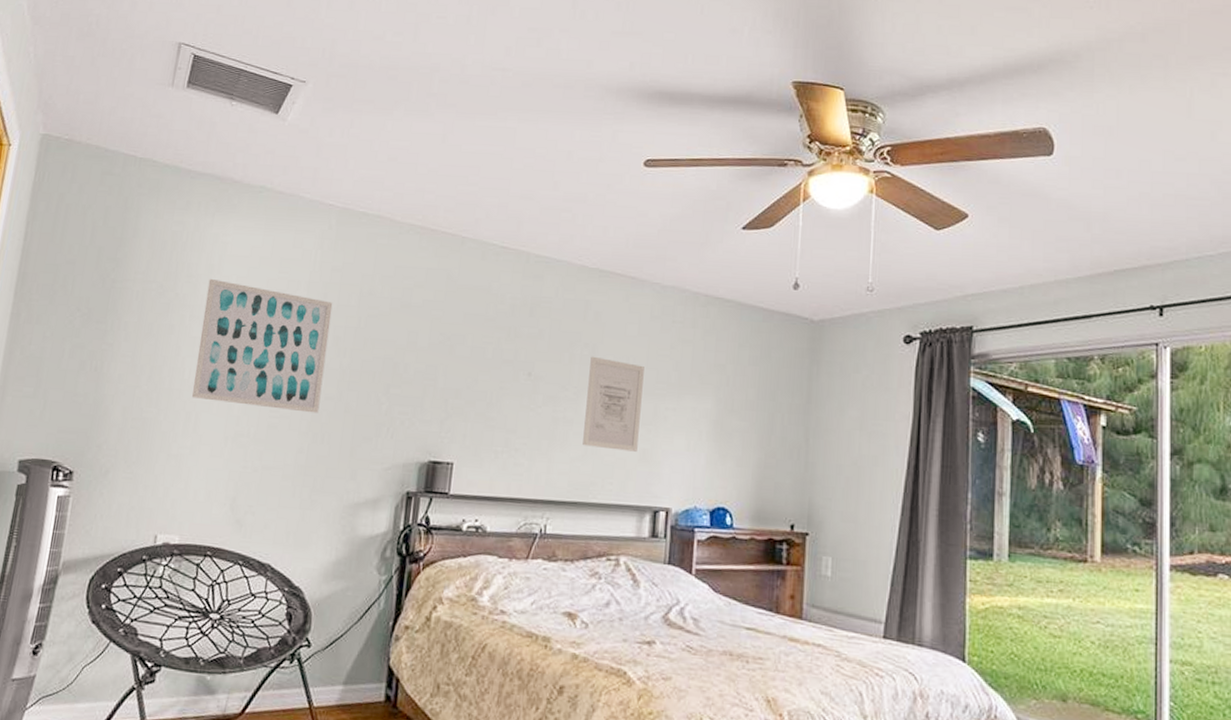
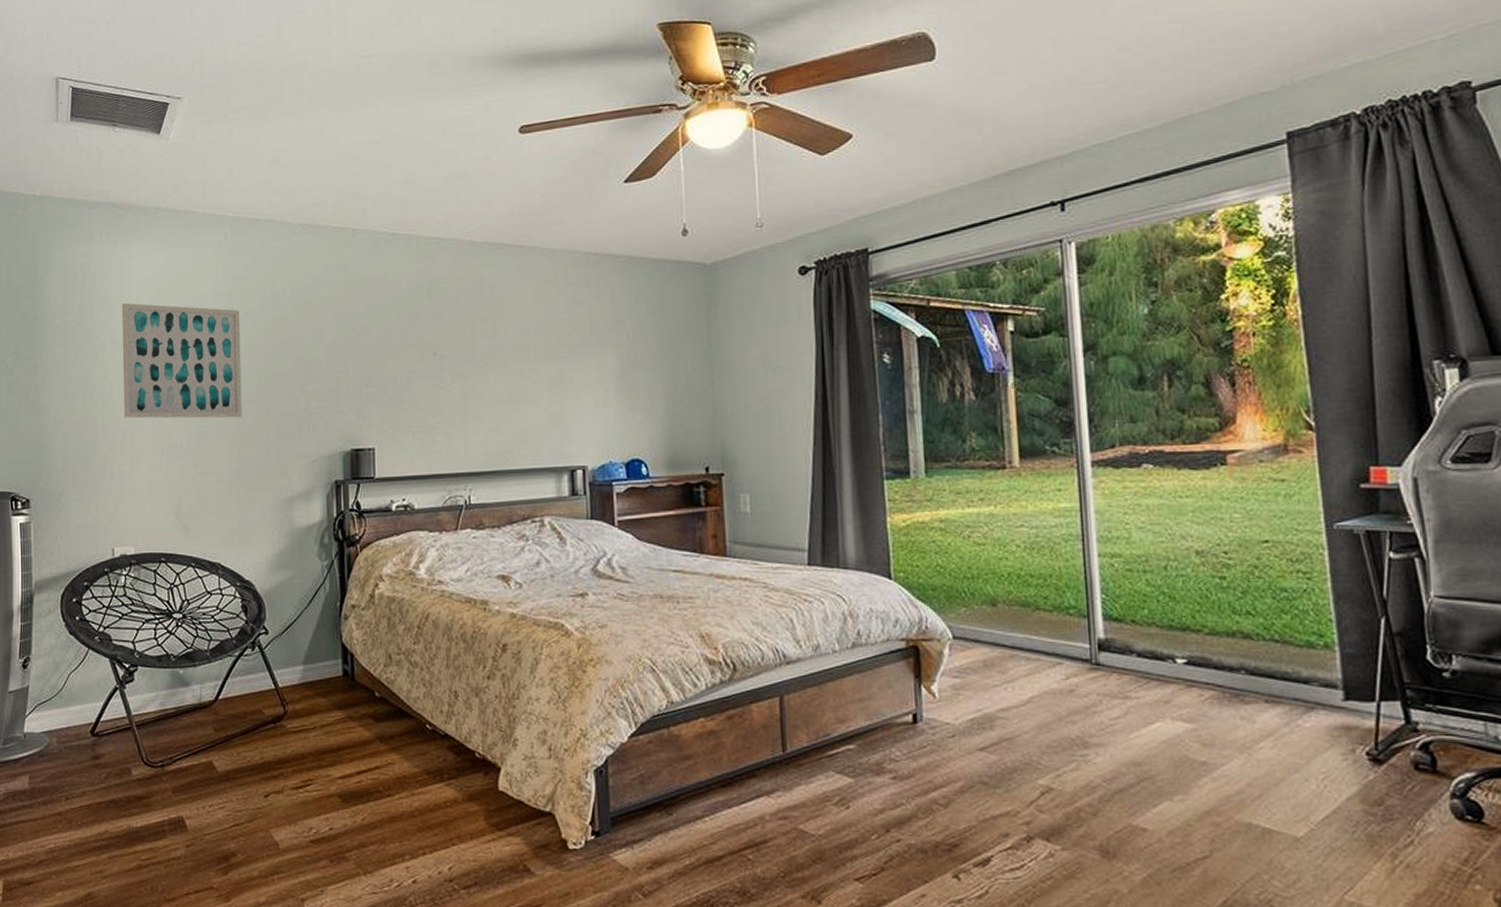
wall art: present [582,356,644,452] -> none [492,328,548,417]

